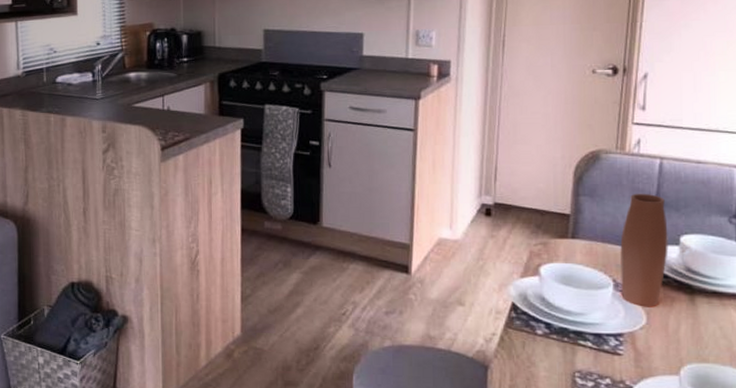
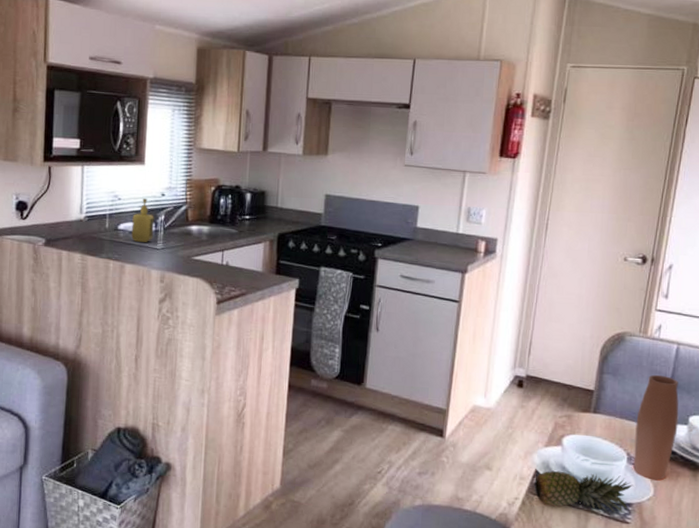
soap dispenser: none [69,49,92,94] -> present [131,199,154,243]
fruit: none [512,302,624,344] -> present [534,470,634,513]

